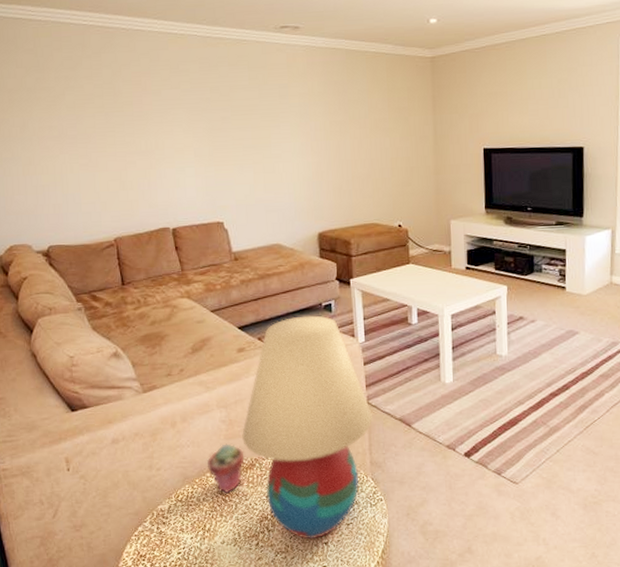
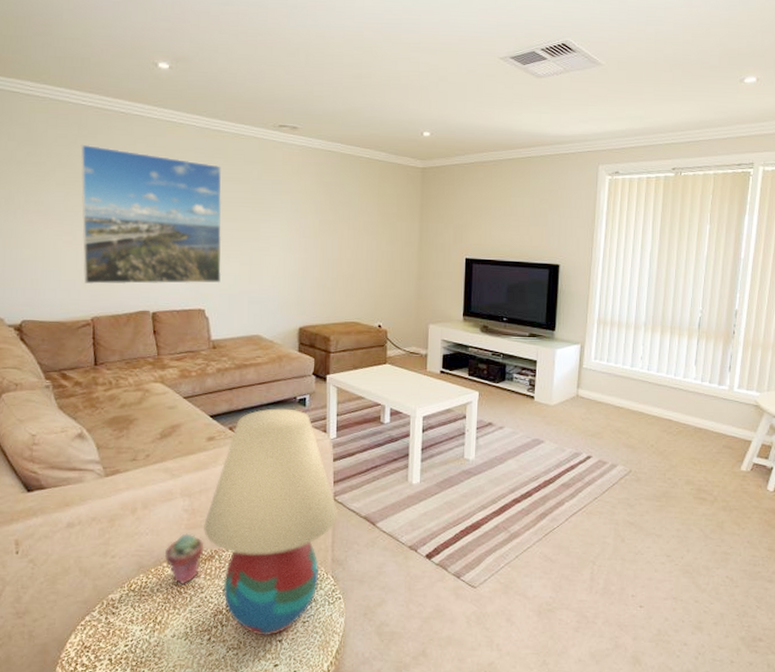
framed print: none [86,64,237,206] -> present [80,144,222,285]

